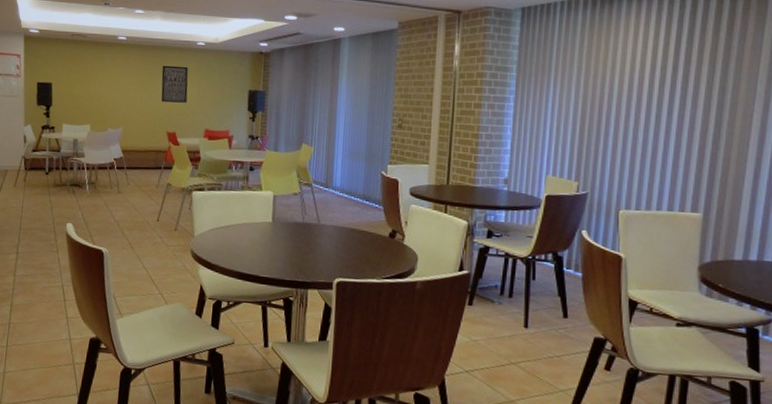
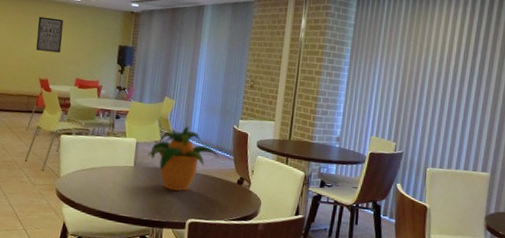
potted plant: none [286,174,367,248] -> present [147,126,219,191]

